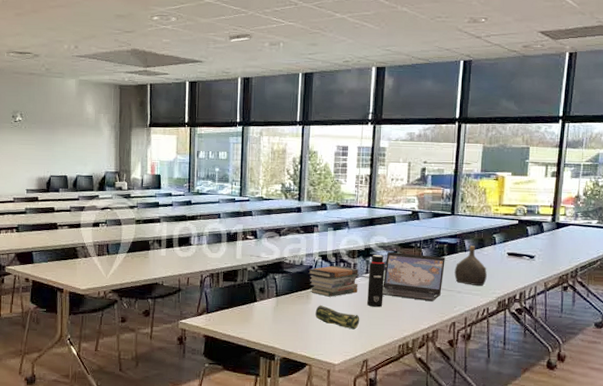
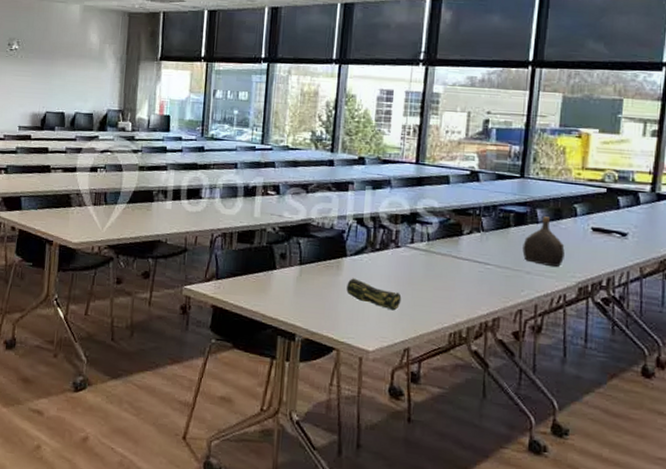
book stack: present [308,265,360,297] -> none [340,231,403,269]
water bottle: present [367,255,388,307] -> none [411,221,438,286]
laptop: present [382,252,445,302] -> none [430,219,511,283]

